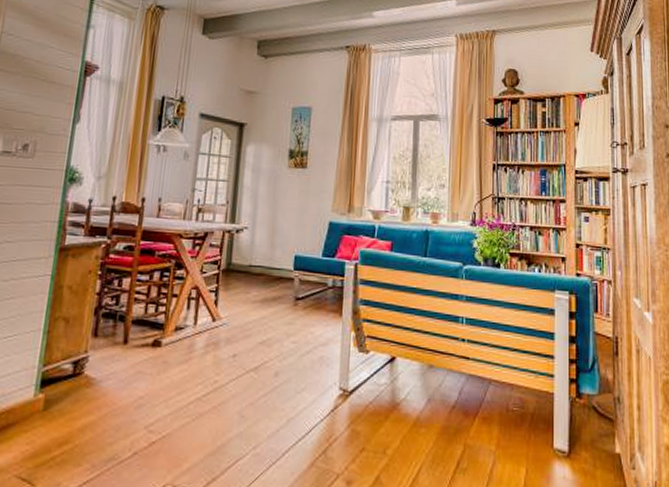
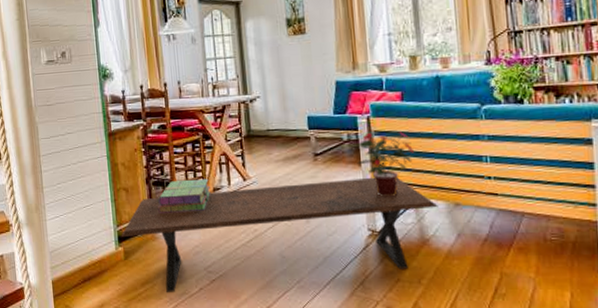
coffee table: none [45,329,413,457] -> present [121,177,438,292]
stack of books: none [101,314,173,354] -> present [158,178,211,213]
potted flower: none [338,280,396,353] -> present [357,132,413,197]

